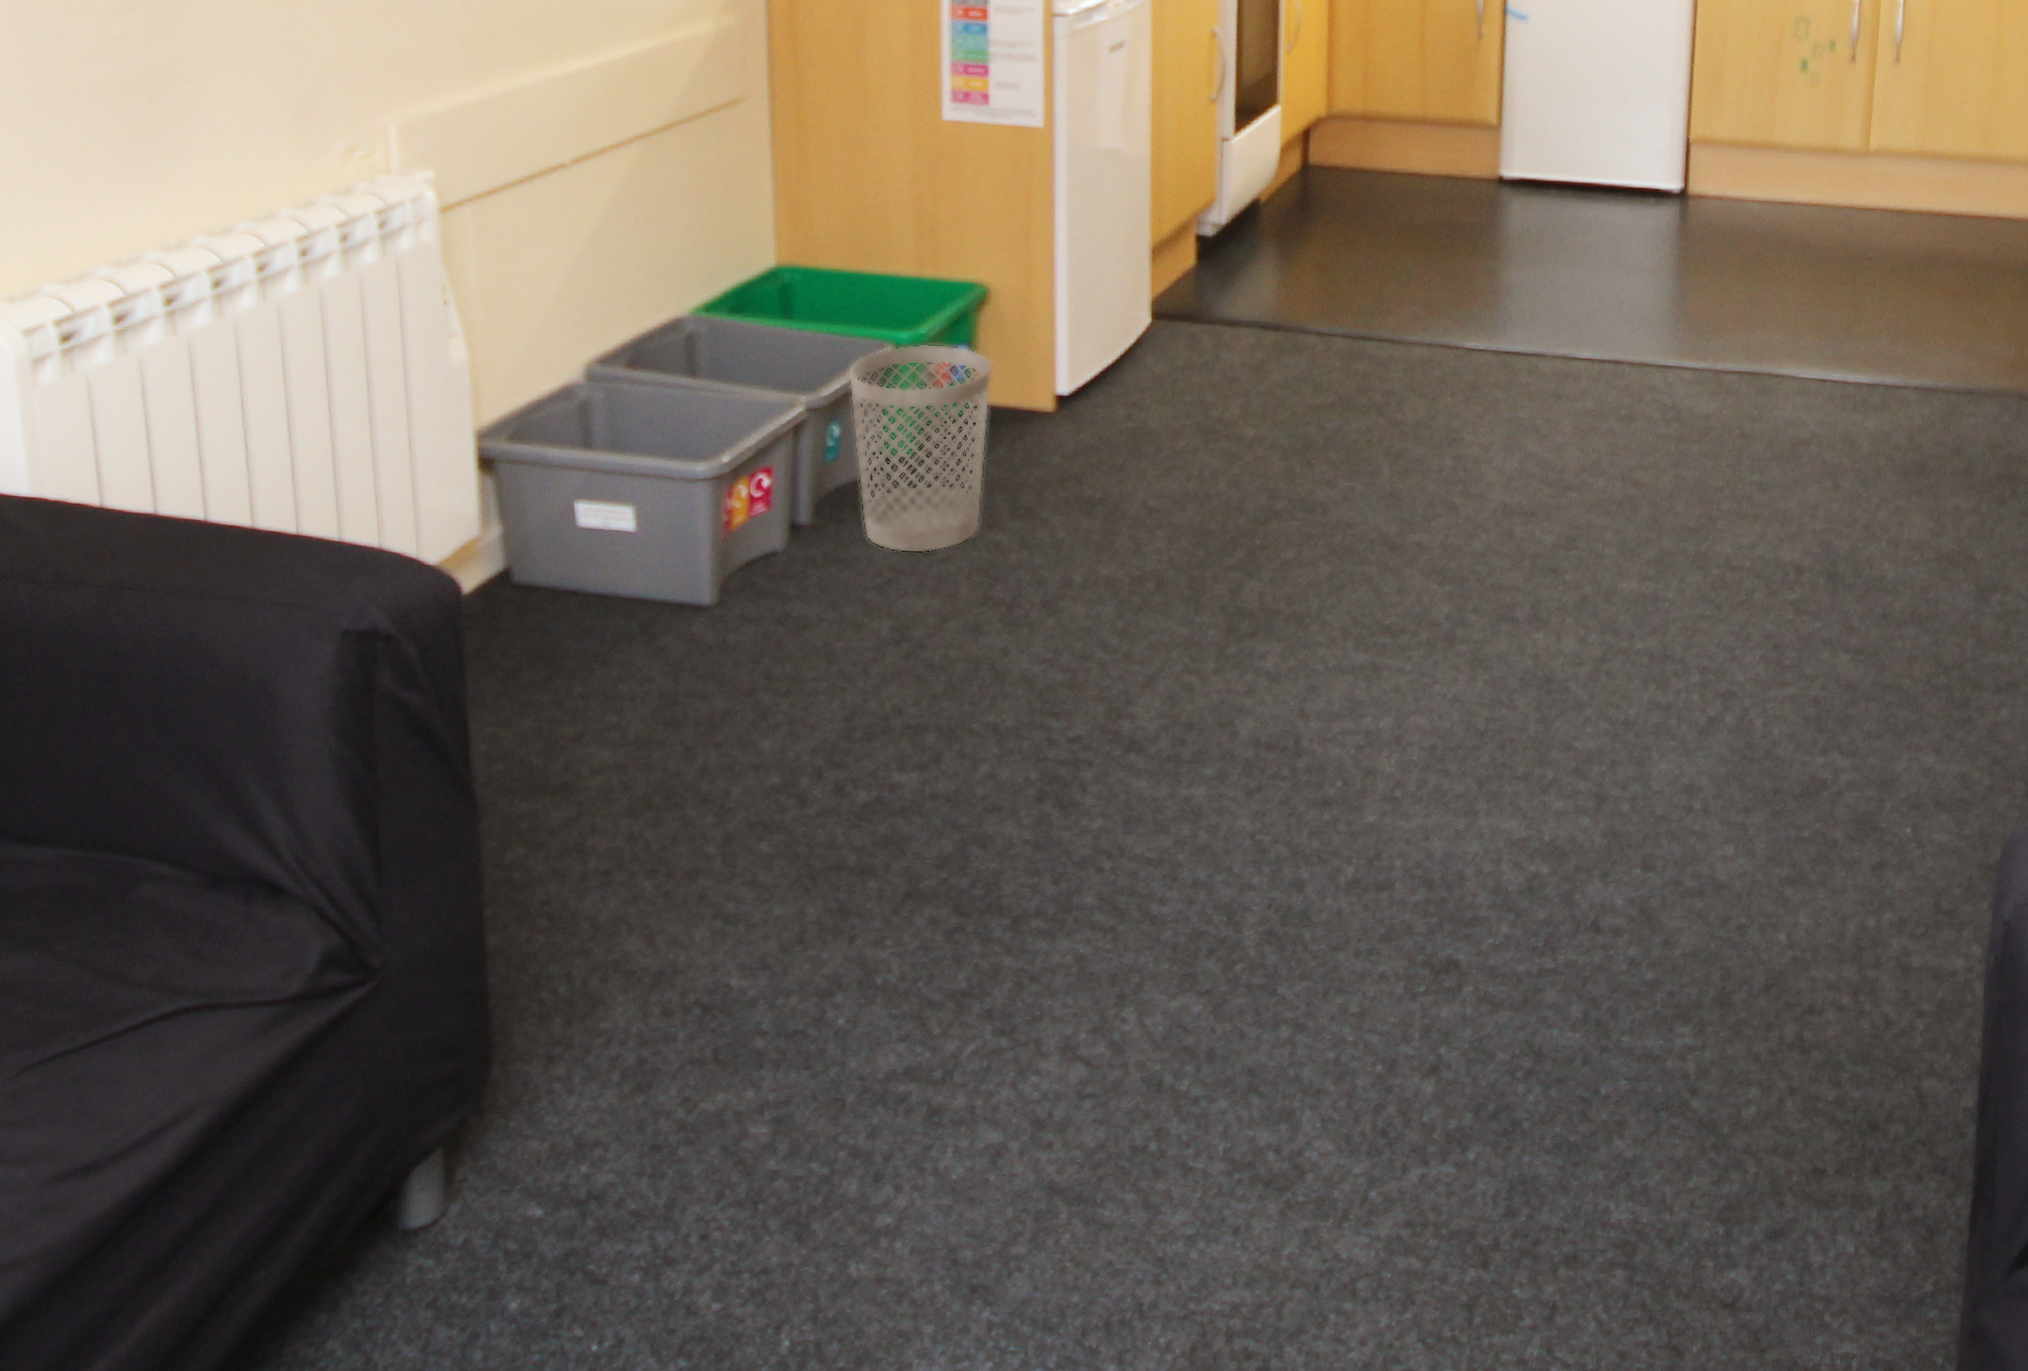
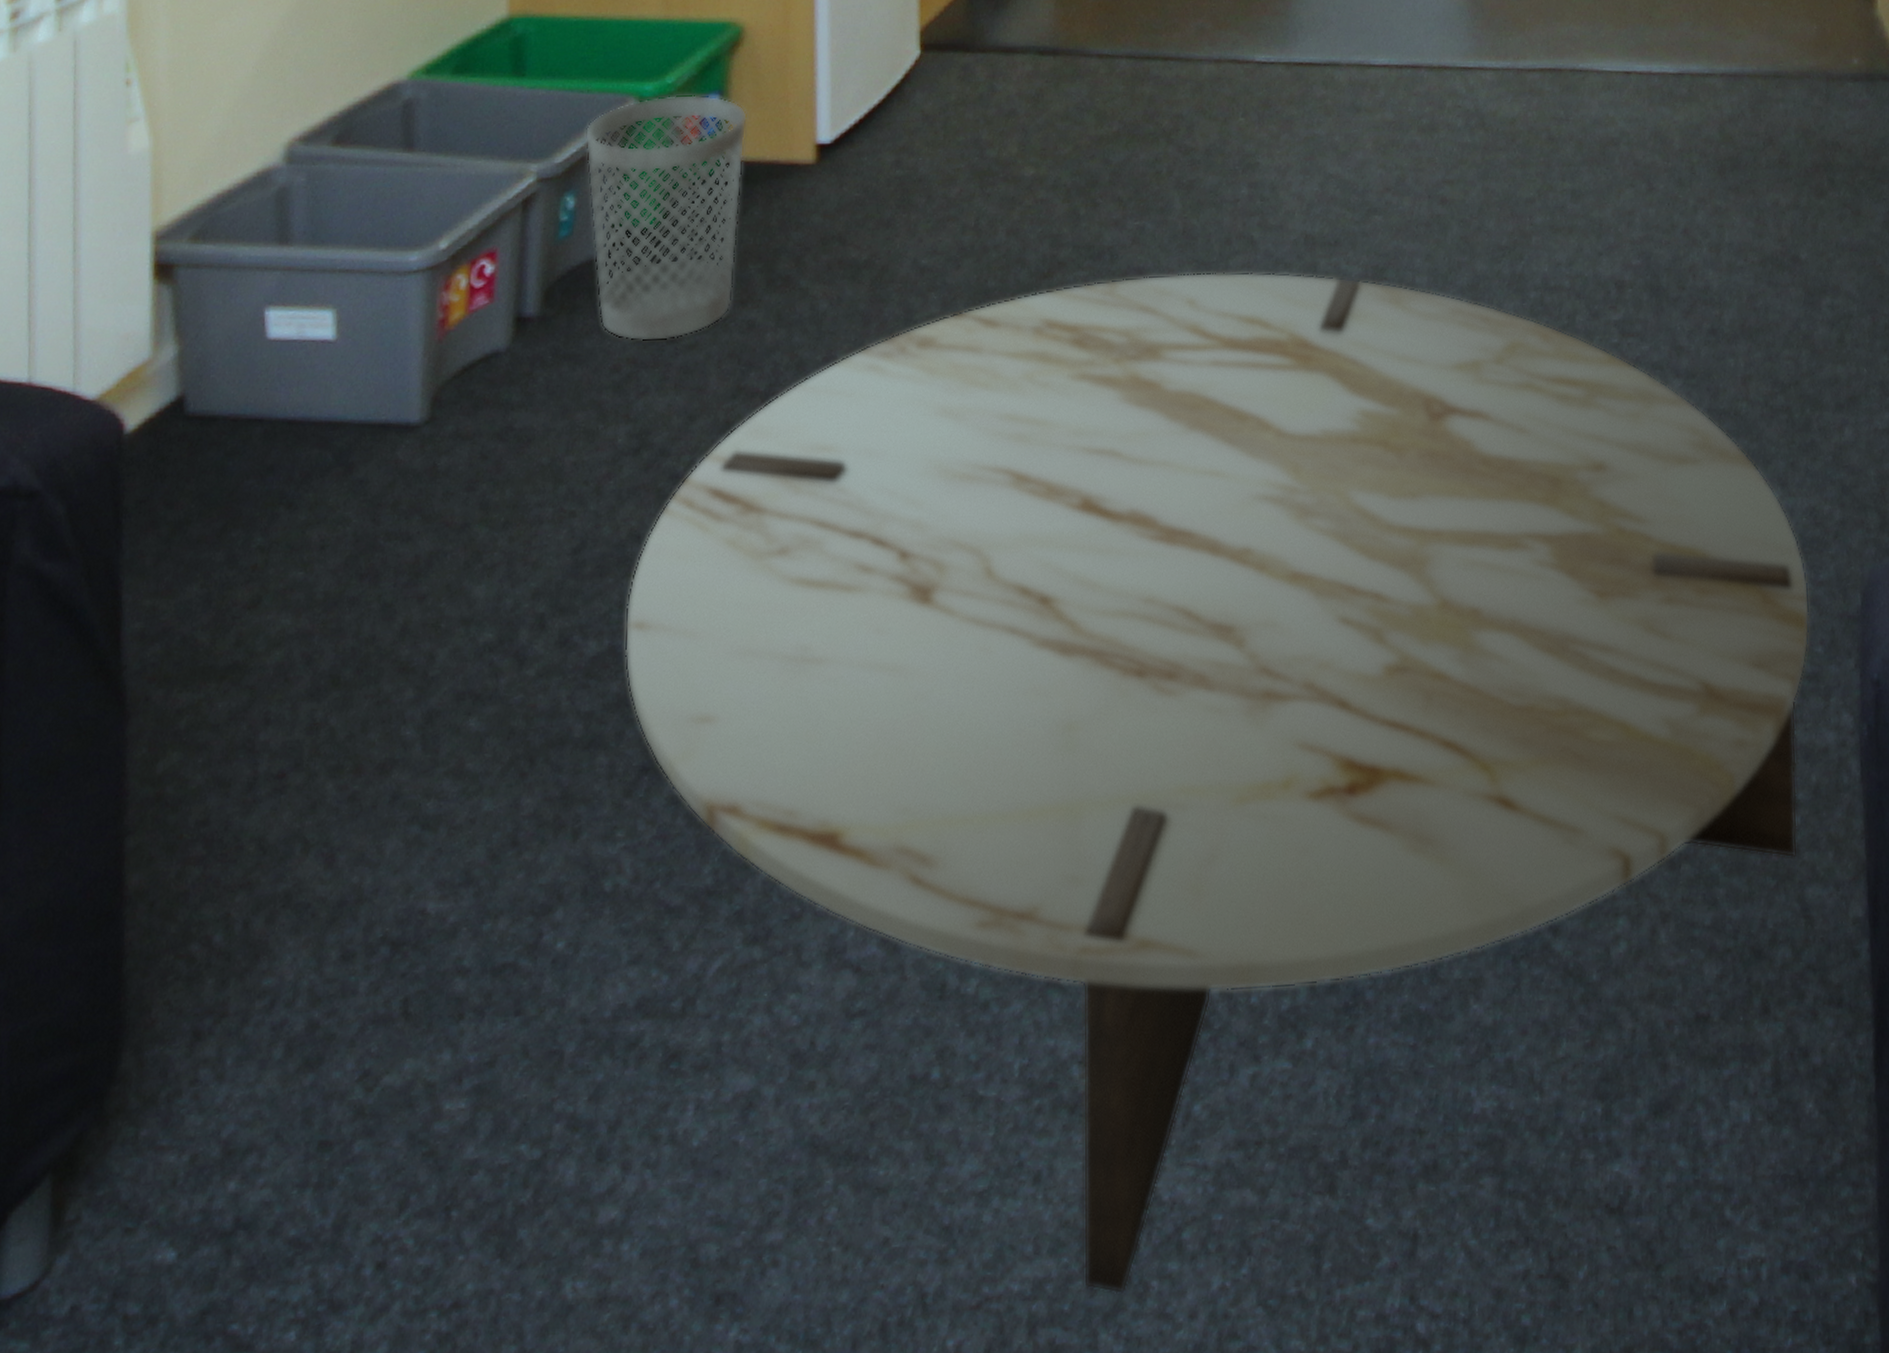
coffee table: none [890,529,1953,1322] -> present [624,271,1810,1295]

